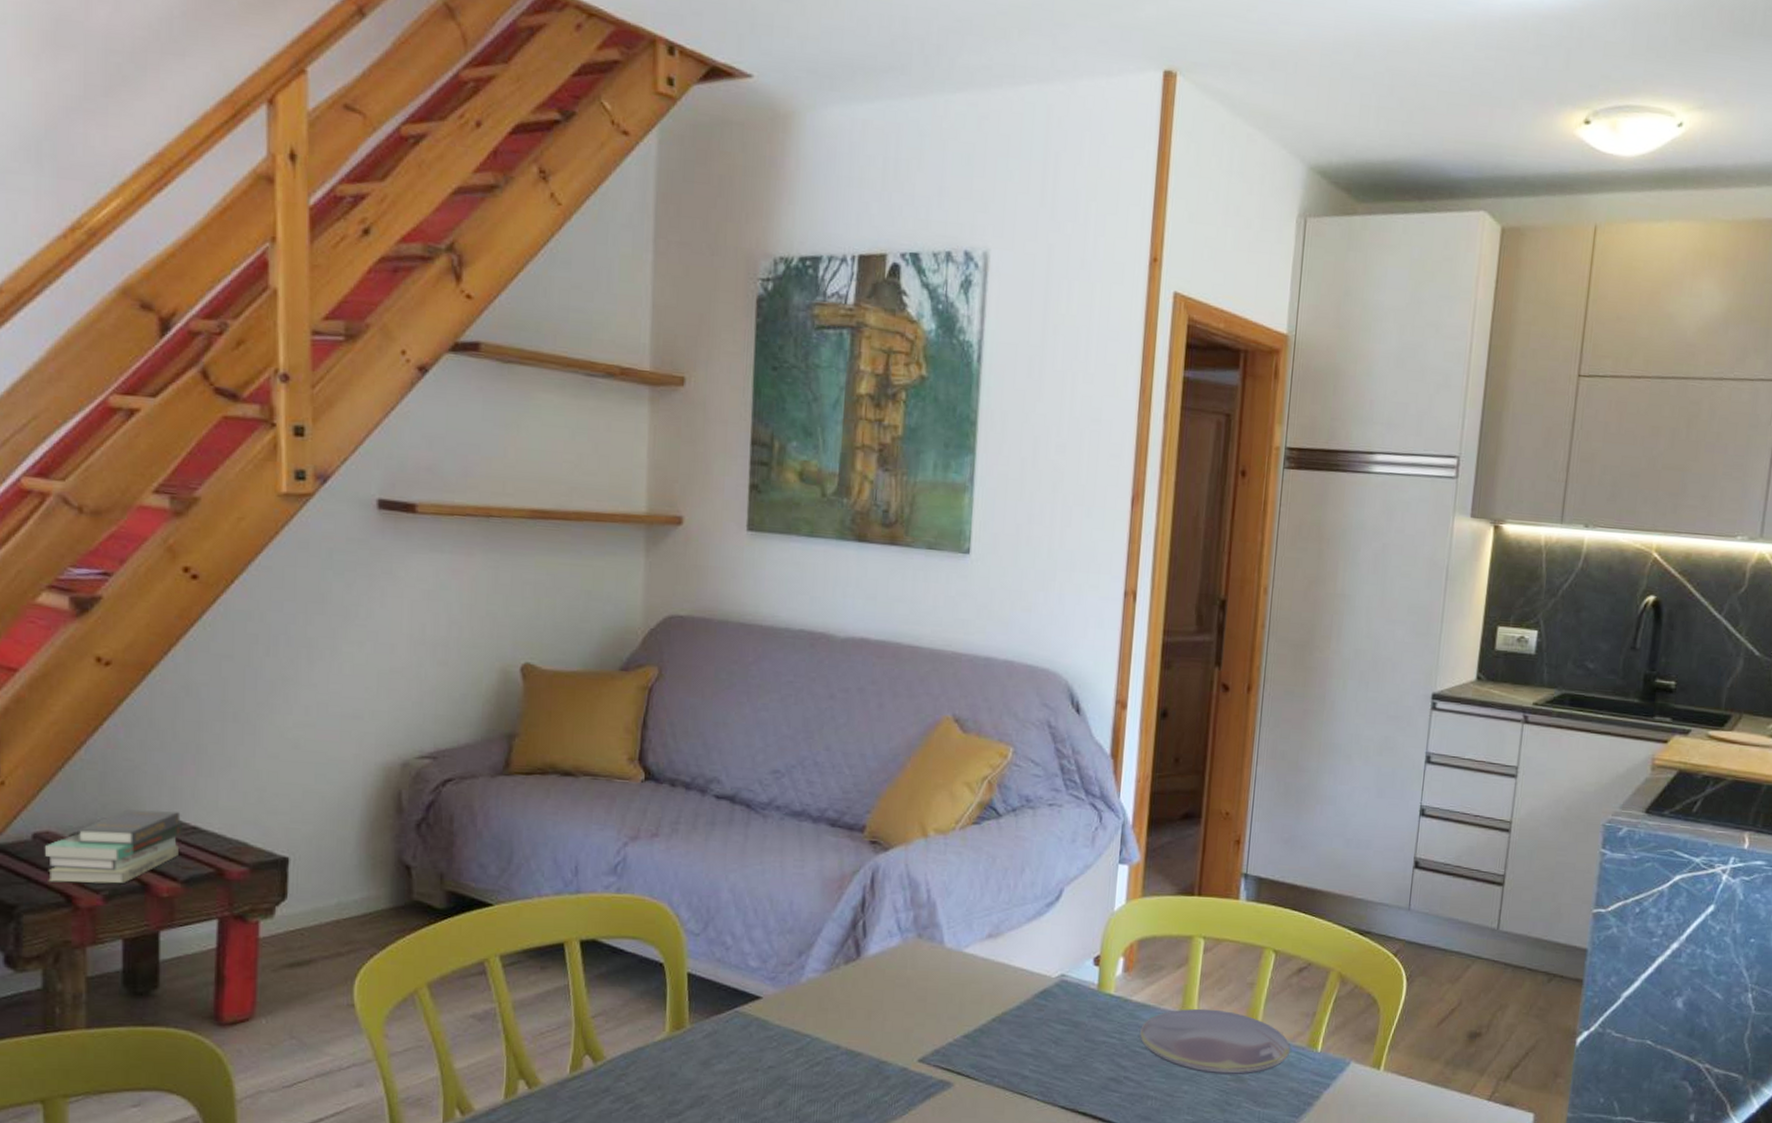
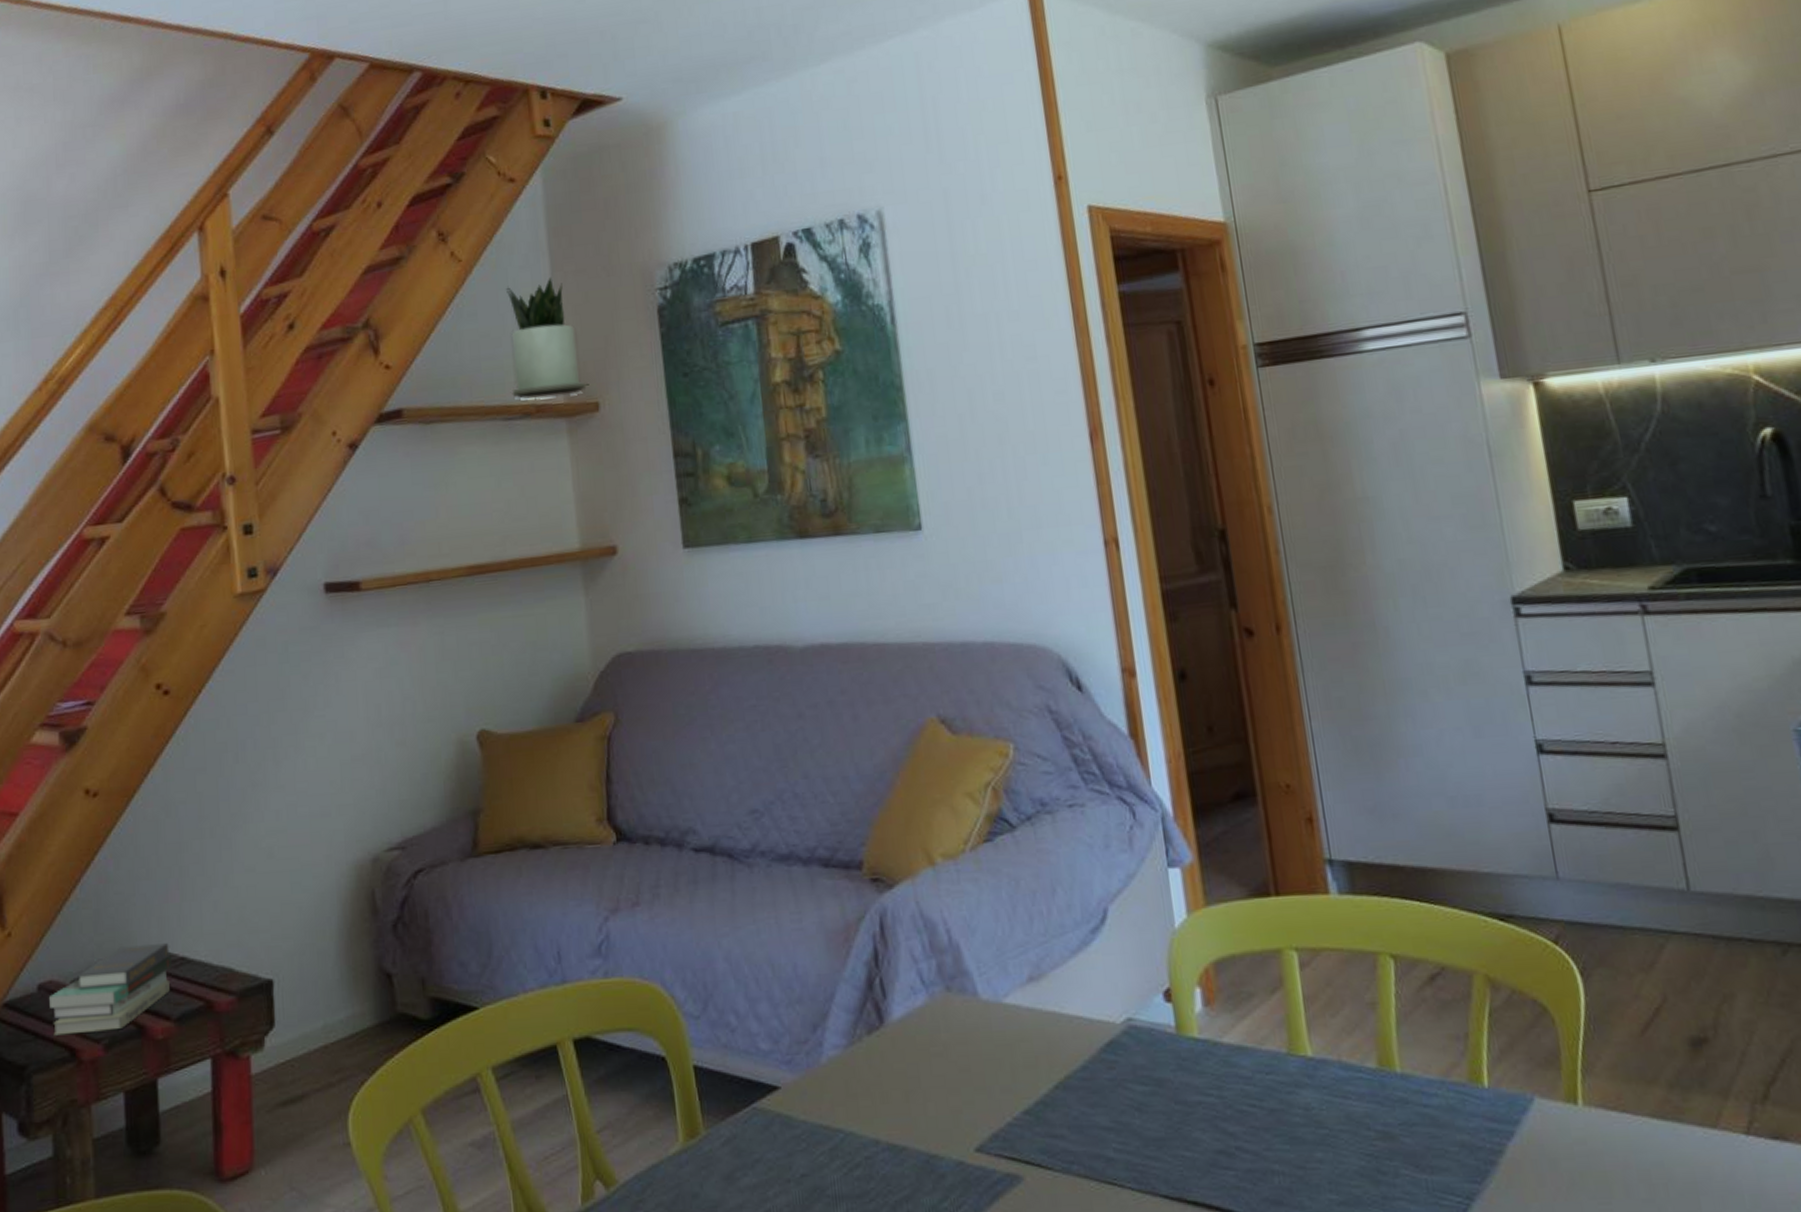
planter: none [596,243,676,364] -> present [506,277,588,399]
plate: present [1140,1008,1291,1075] -> none [1242,1043,1448,1133]

